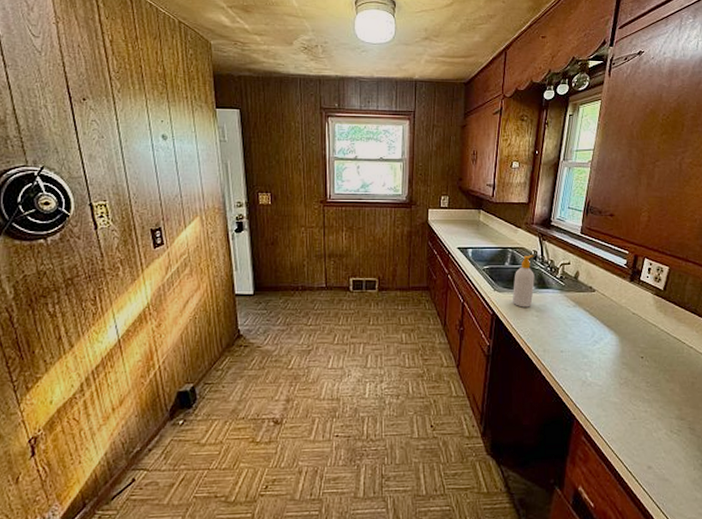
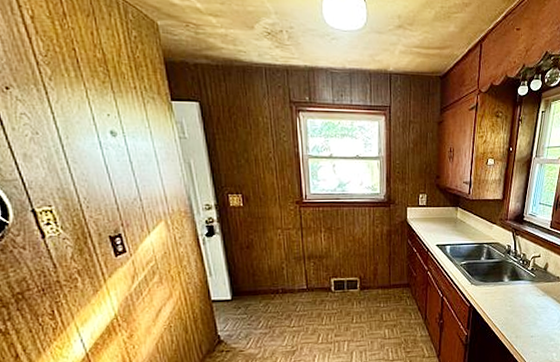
soap bottle: present [512,255,535,308] -> none [487,249,508,299]

